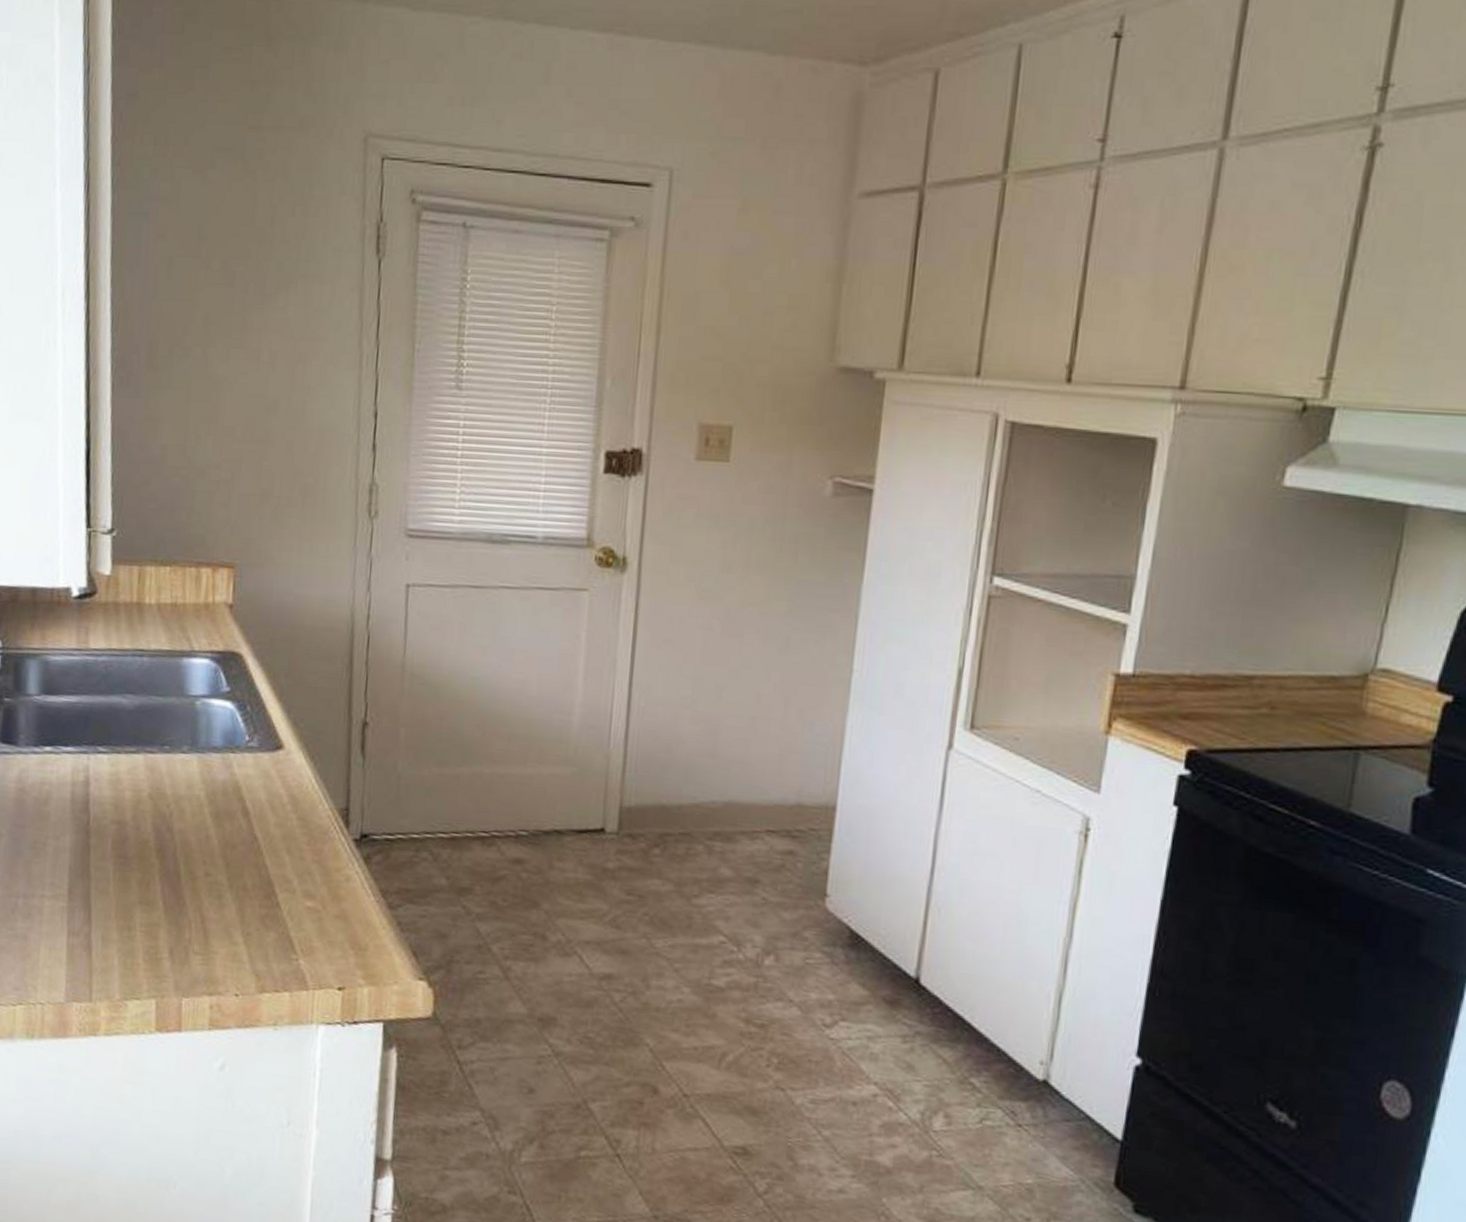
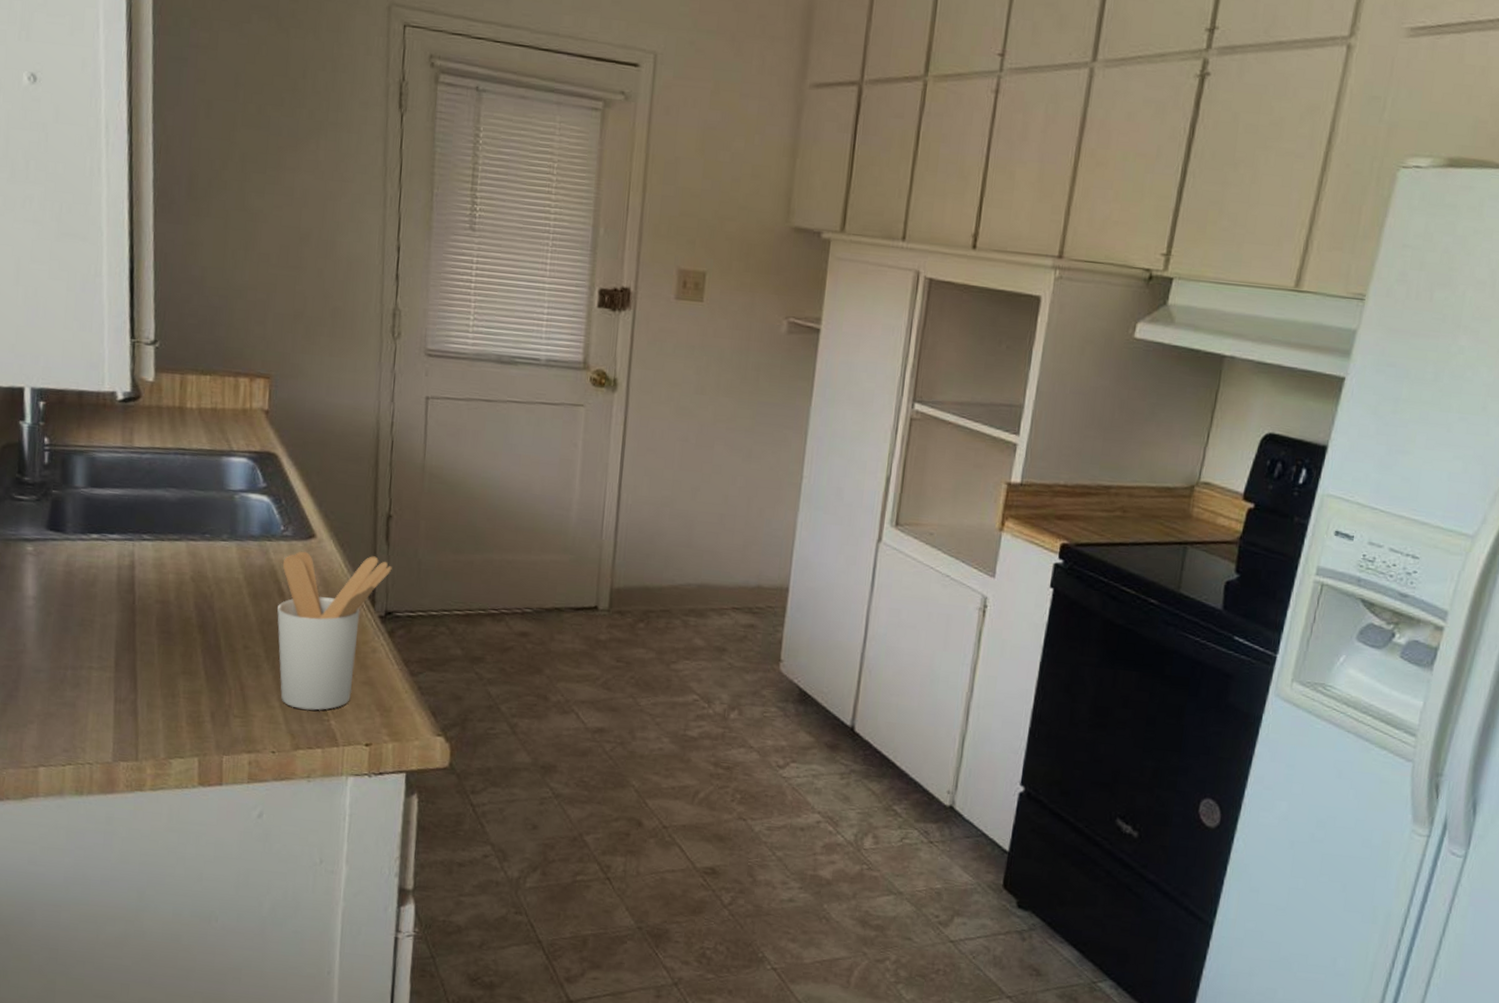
utensil holder: none [241,764,368,948] -> present [277,551,392,711]

